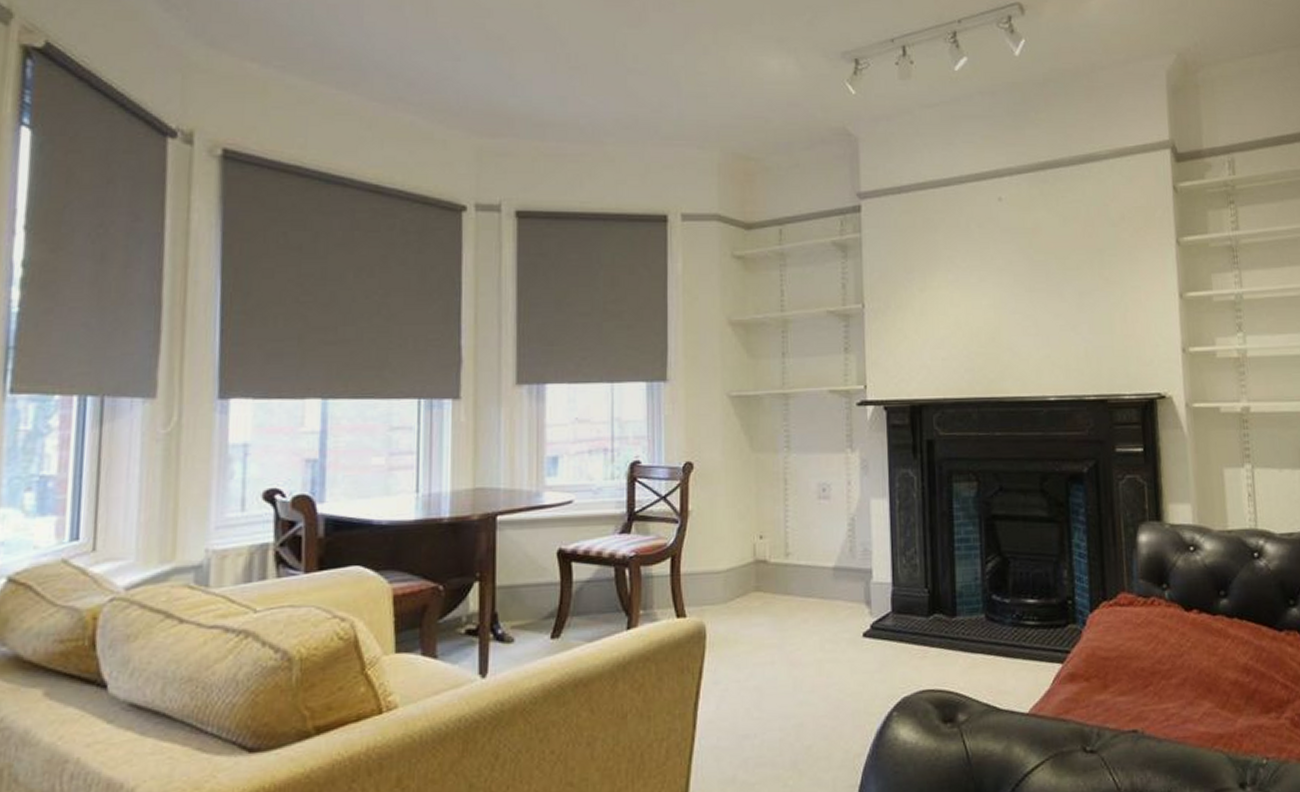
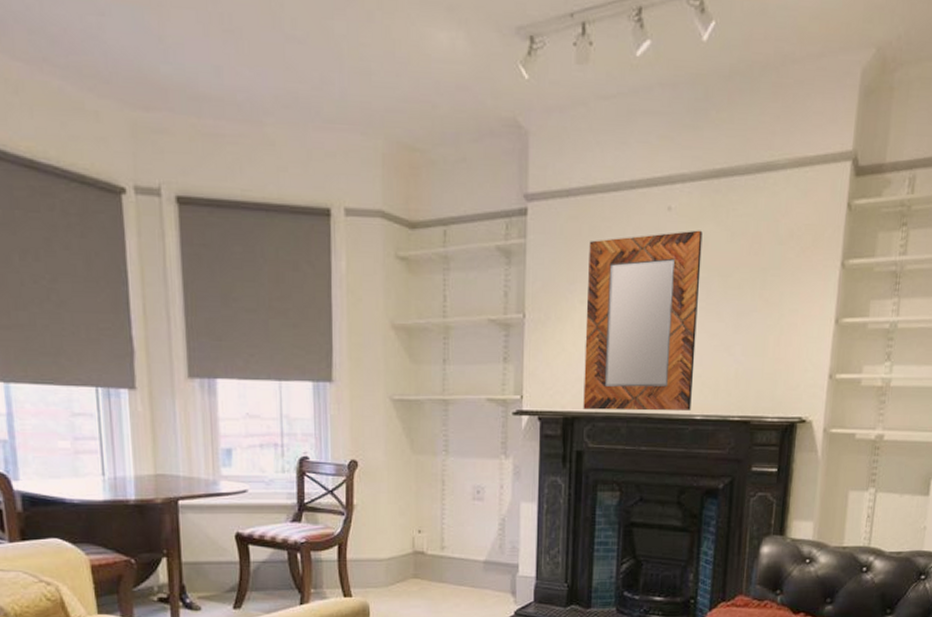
home mirror: none [924,217,1044,396] -> present [583,230,703,411]

